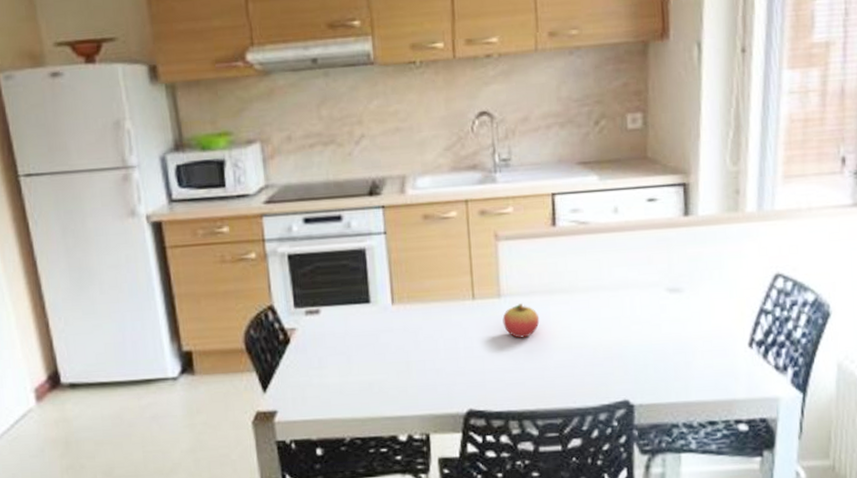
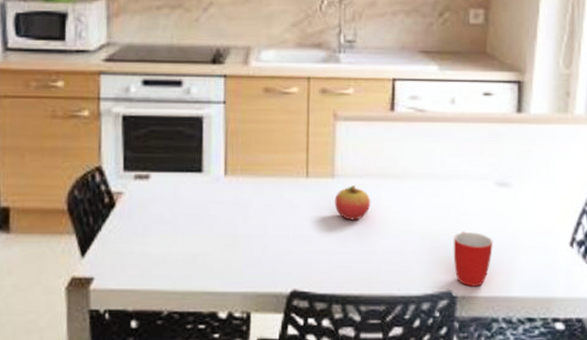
mug: none [626,340,668,395] -> present [453,231,493,287]

